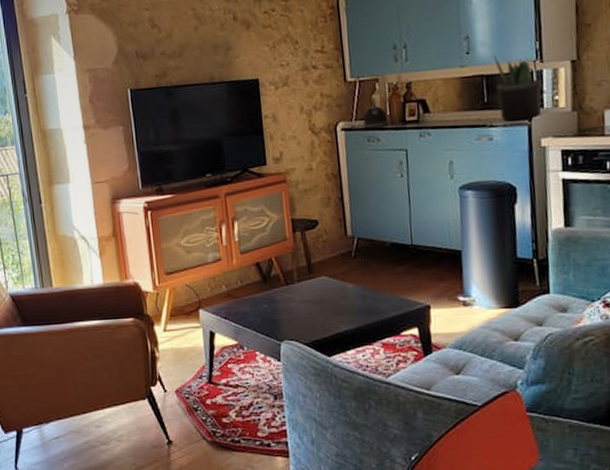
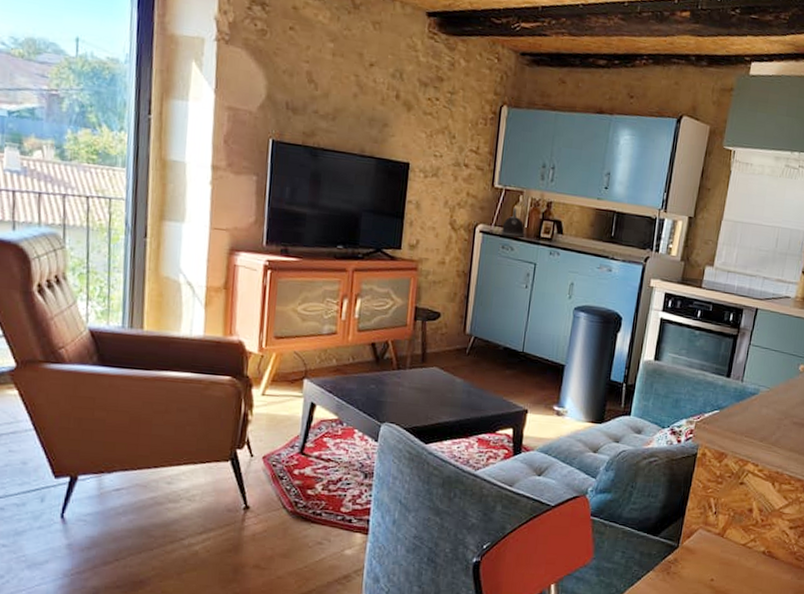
planter: present [494,55,542,122] -> none [622,196,662,261]

